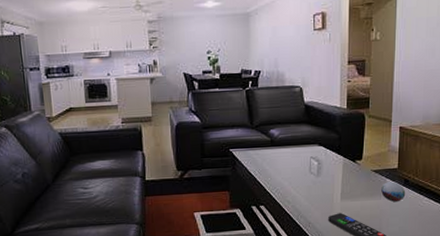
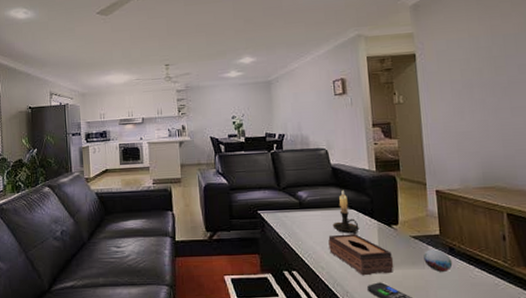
tissue box: none [296,169,354,208] -> present [328,234,394,276]
candle holder: none [301,127,326,170] -> present [332,189,360,235]

